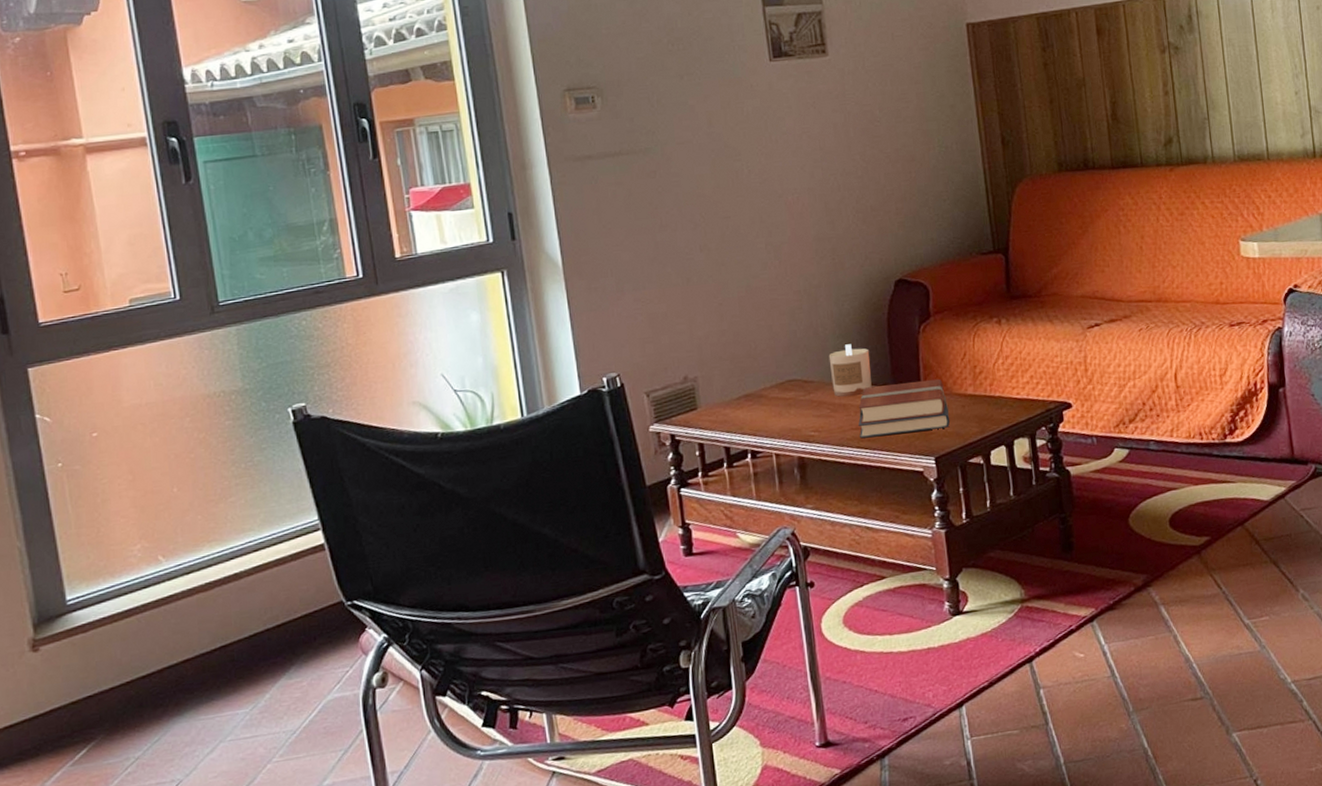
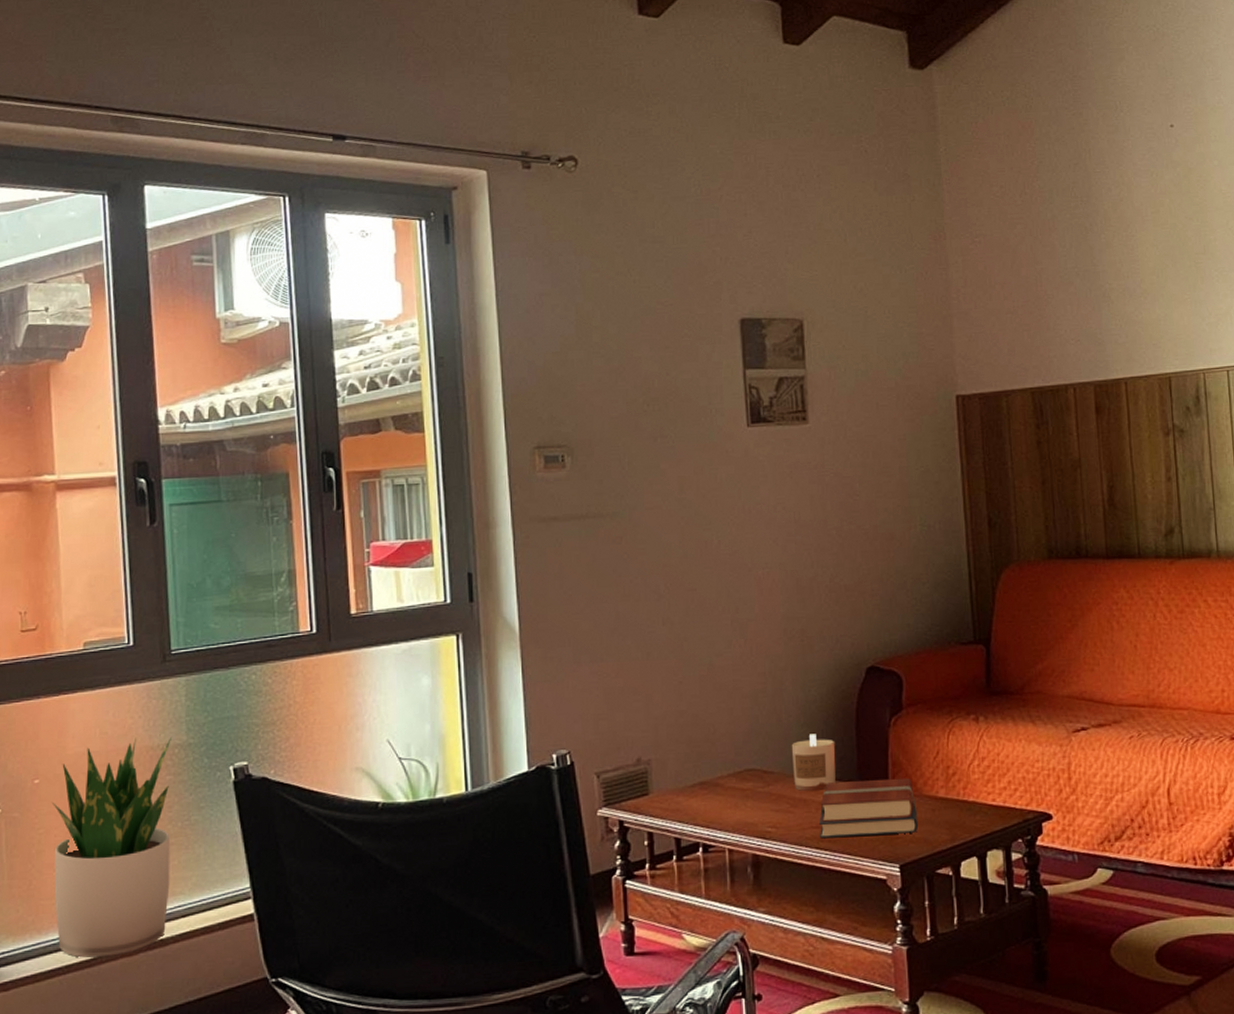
planter: none [113,384,239,597] -> present [53,736,173,959]

